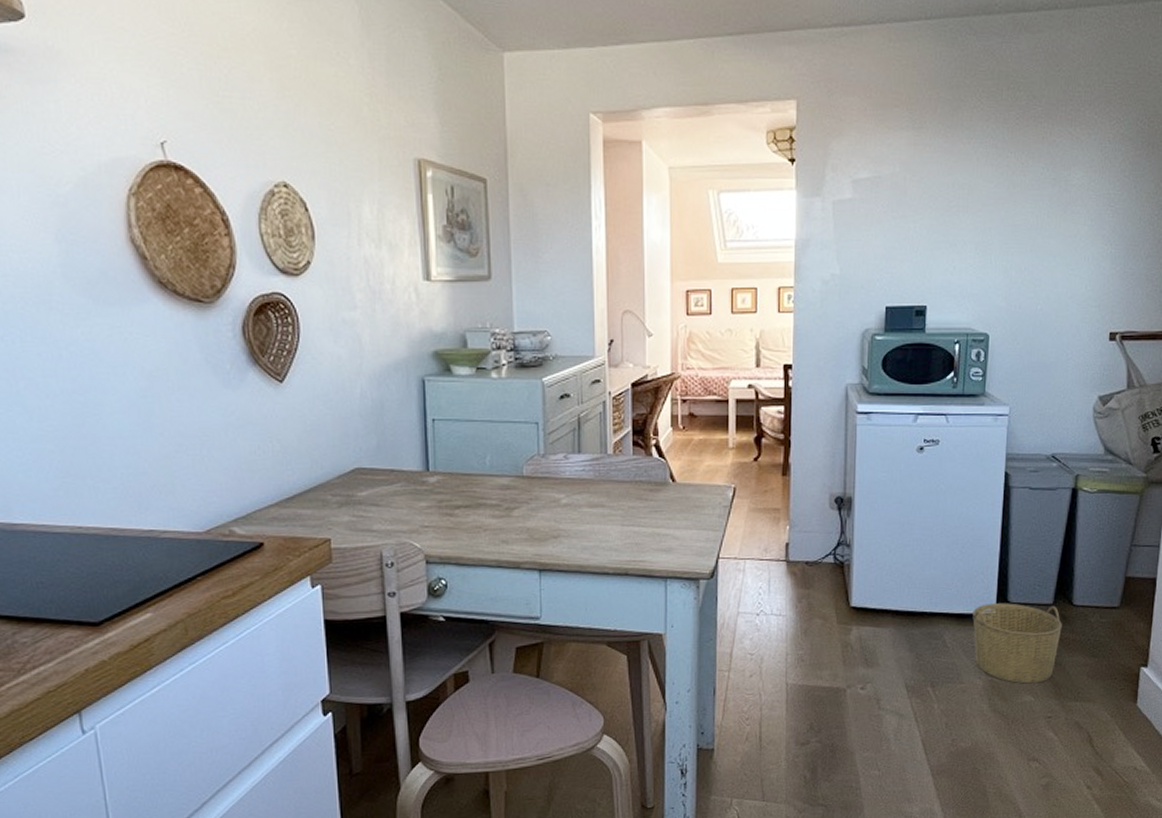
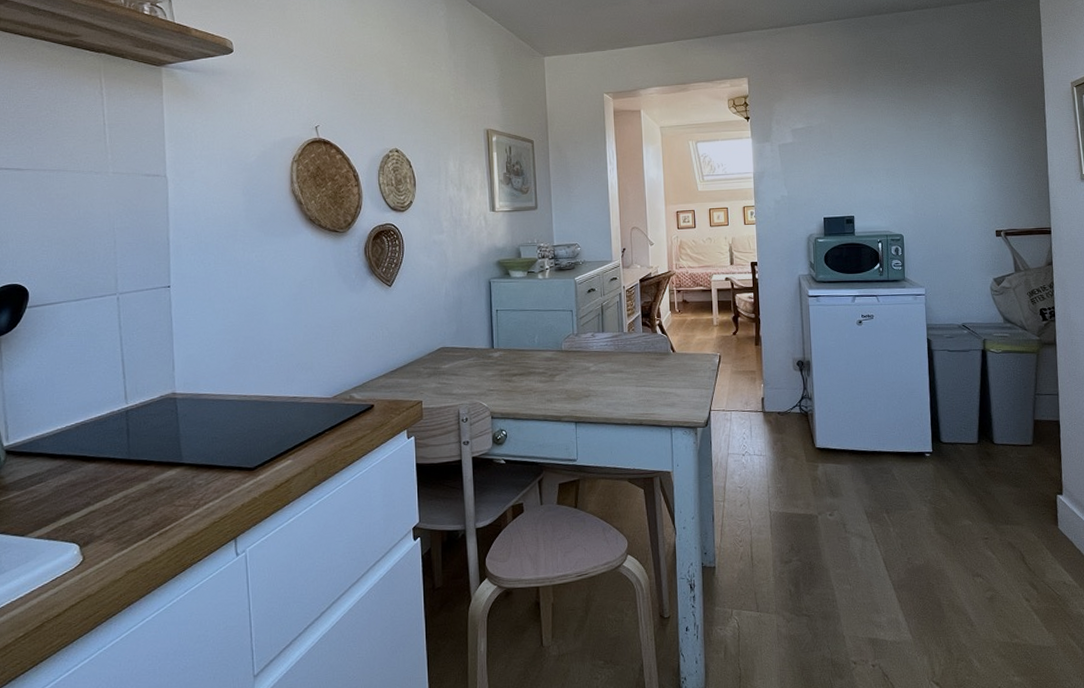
basket: present [972,603,1062,684] -> none [914,443,987,510]

